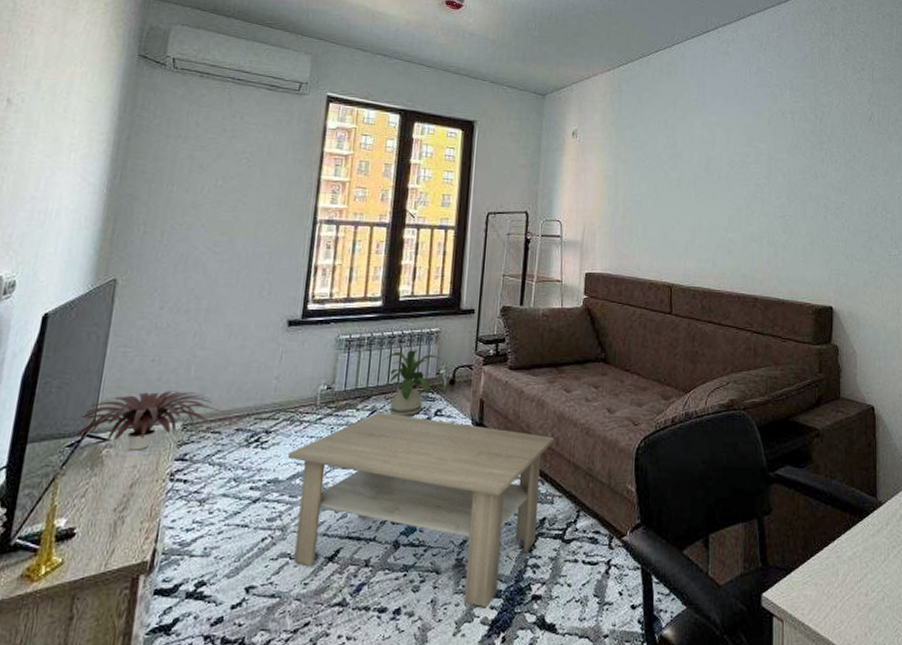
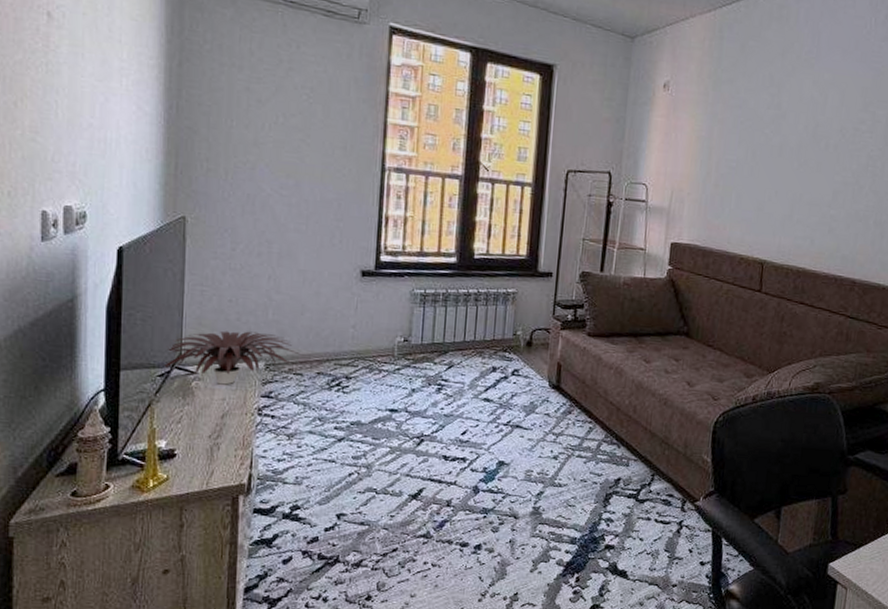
coffee table: present [287,411,555,608] -> none [368,367,632,552]
house plant: present [382,350,443,417] -> none [458,309,519,374]

